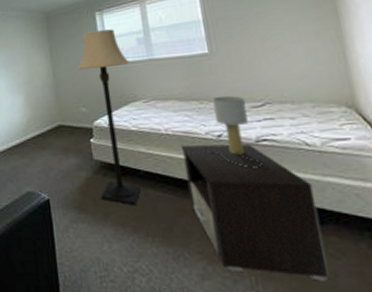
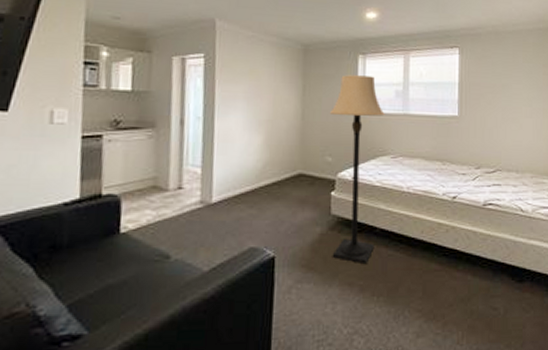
nightstand: present [181,144,329,281] -> none [418,204,520,333]
table lamp: present [202,96,263,168] -> none [438,160,485,230]

